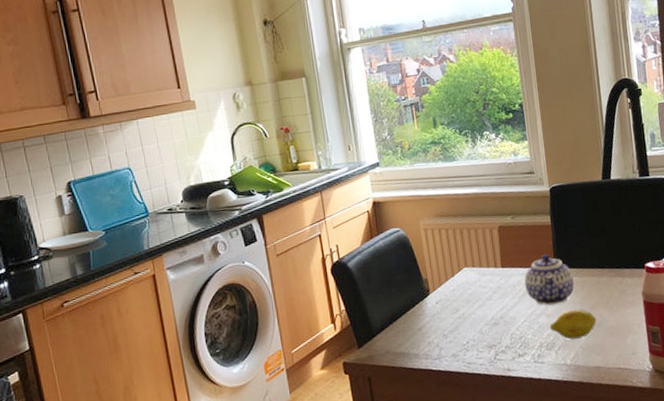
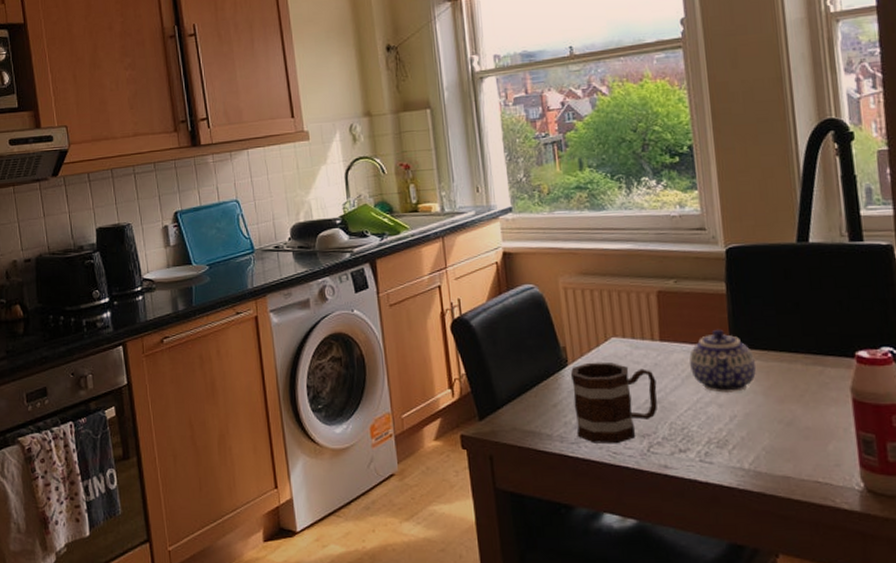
mug: none [431,288,501,357] -> present [570,362,657,444]
fruit: present [549,309,596,340] -> none [721,402,785,439]

